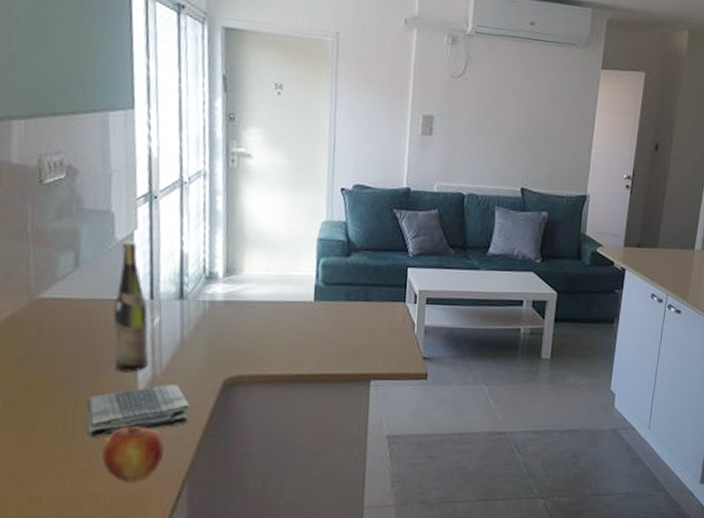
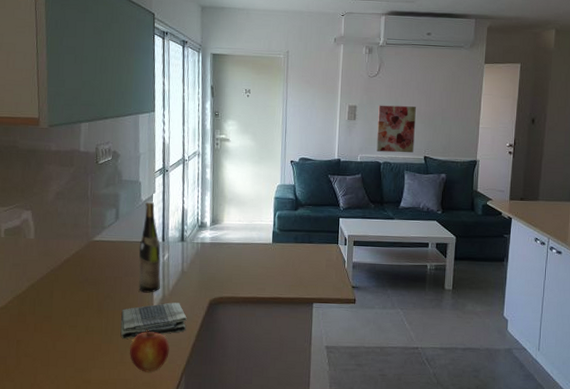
wall art: none [459,116,513,183] -> present [376,105,416,153]

